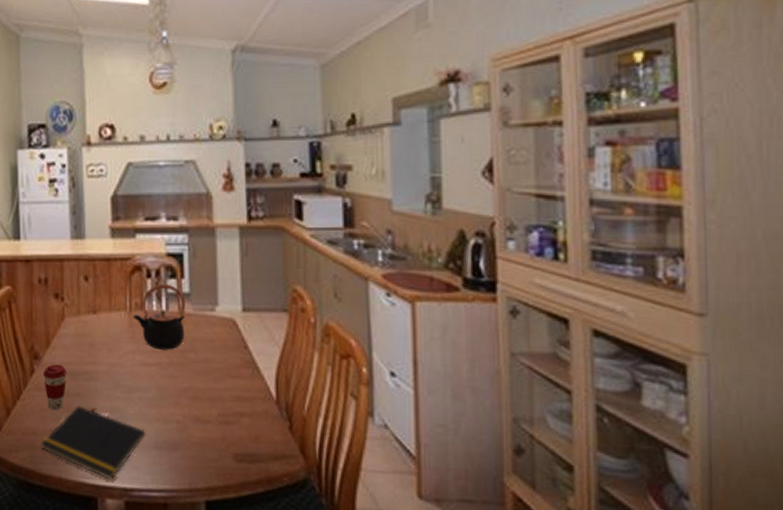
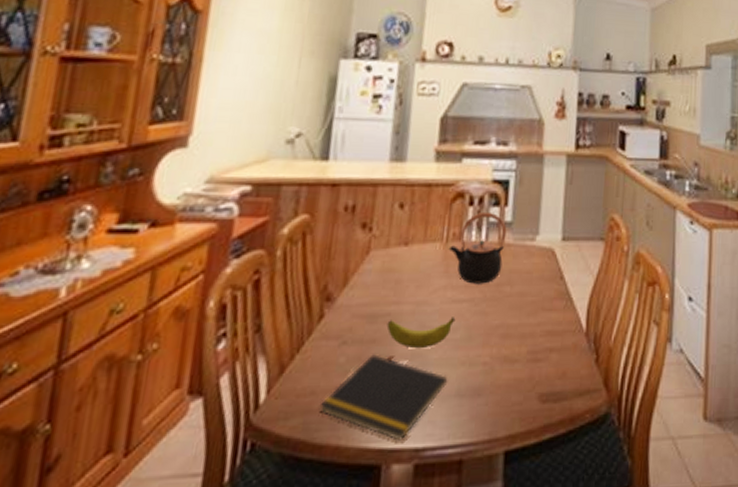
coffee cup: present [42,364,67,410] -> none [333,306,365,361]
banana: none [87,378,147,404] -> present [386,317,456,349]

